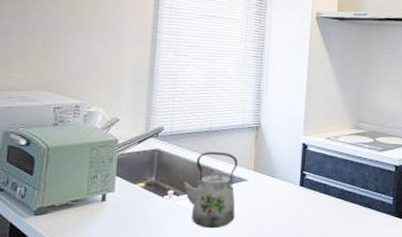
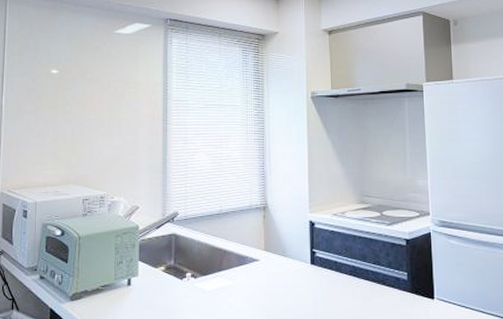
kettle: present [179,152,238,229] -> none [196,234,250,310]

